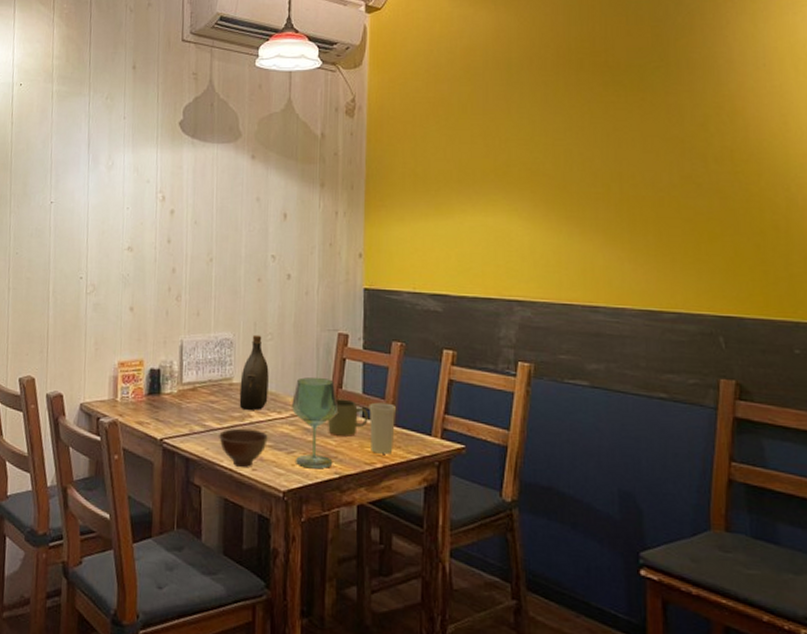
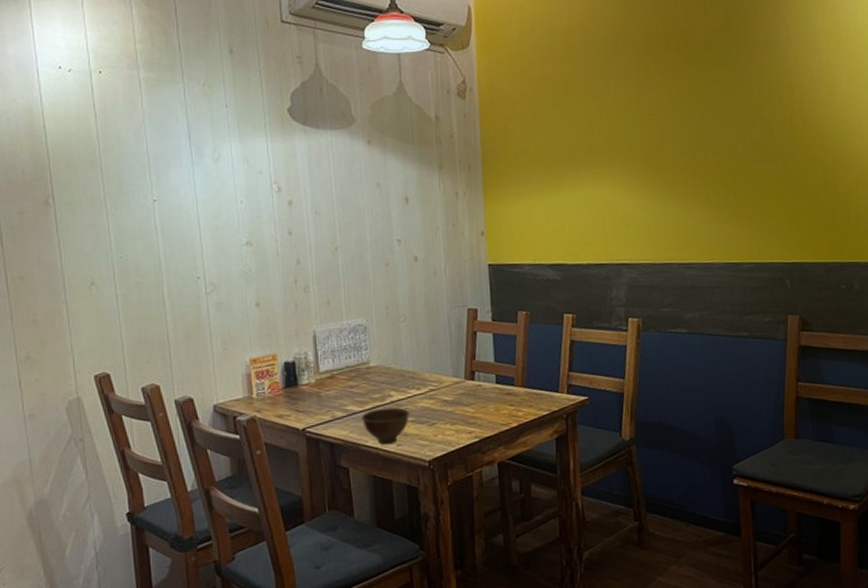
water jug: present [239,334,269,410] -> none [377,317,406,390]
wine glass: present [292,377,339,469] -> none [429,351,474,437]
mug: present [328,398,368,437] -> none [465,369,502,403]
cup: present [368,402,397,454] -> none [501,368,527,415]

